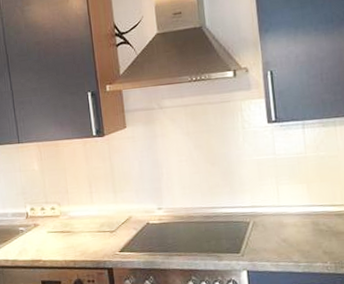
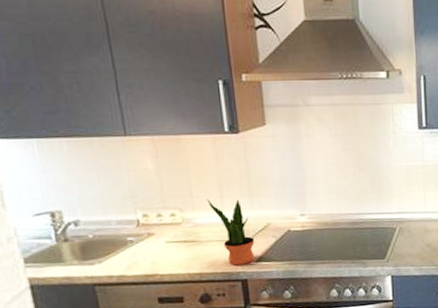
potted plant: none [79,194,119,255] -> present [206,199,255,266]

